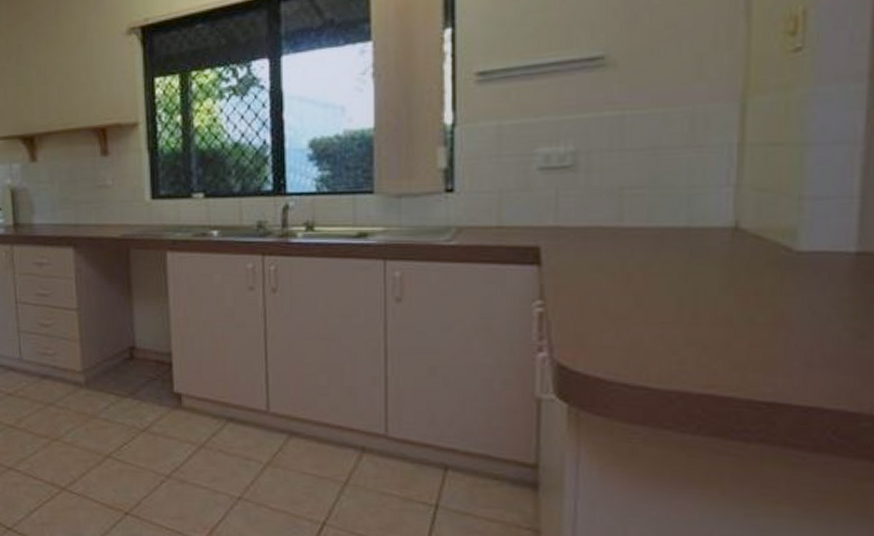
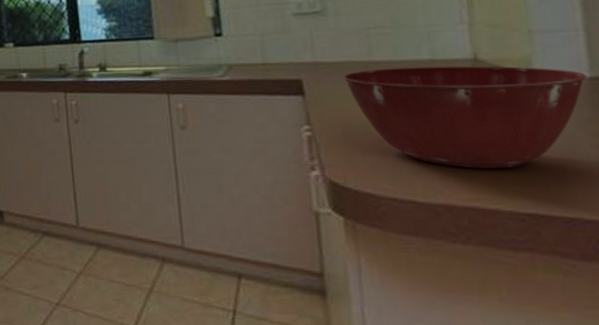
mixing bowl: none [586,235,853,352] -> present [343,66,587,168]

